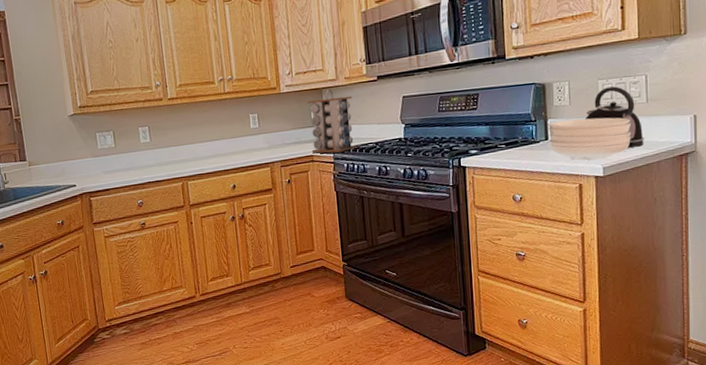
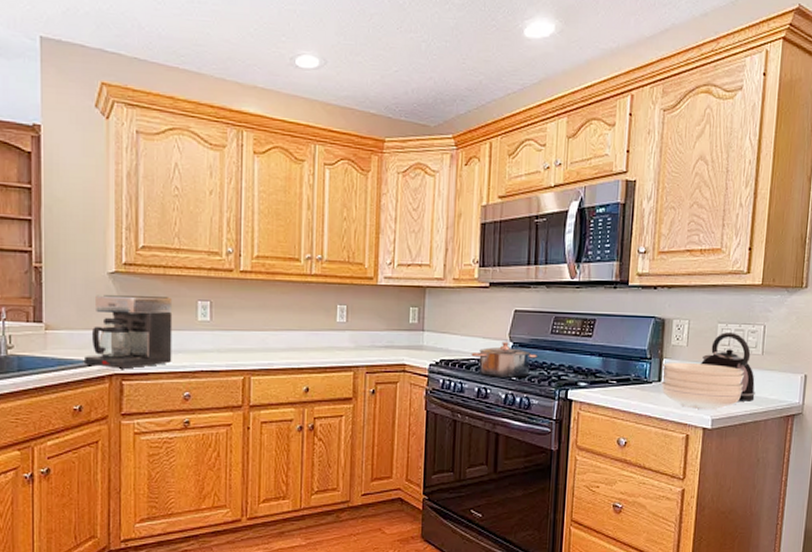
coffee maker: none [60,128,126,189] -> present [85,294,173,369]
spice rack: present [308,89,356,154] -> none [404,289,459,366]
cooking pot: none [368,124,430,157] -> present [471,342,539,379]

